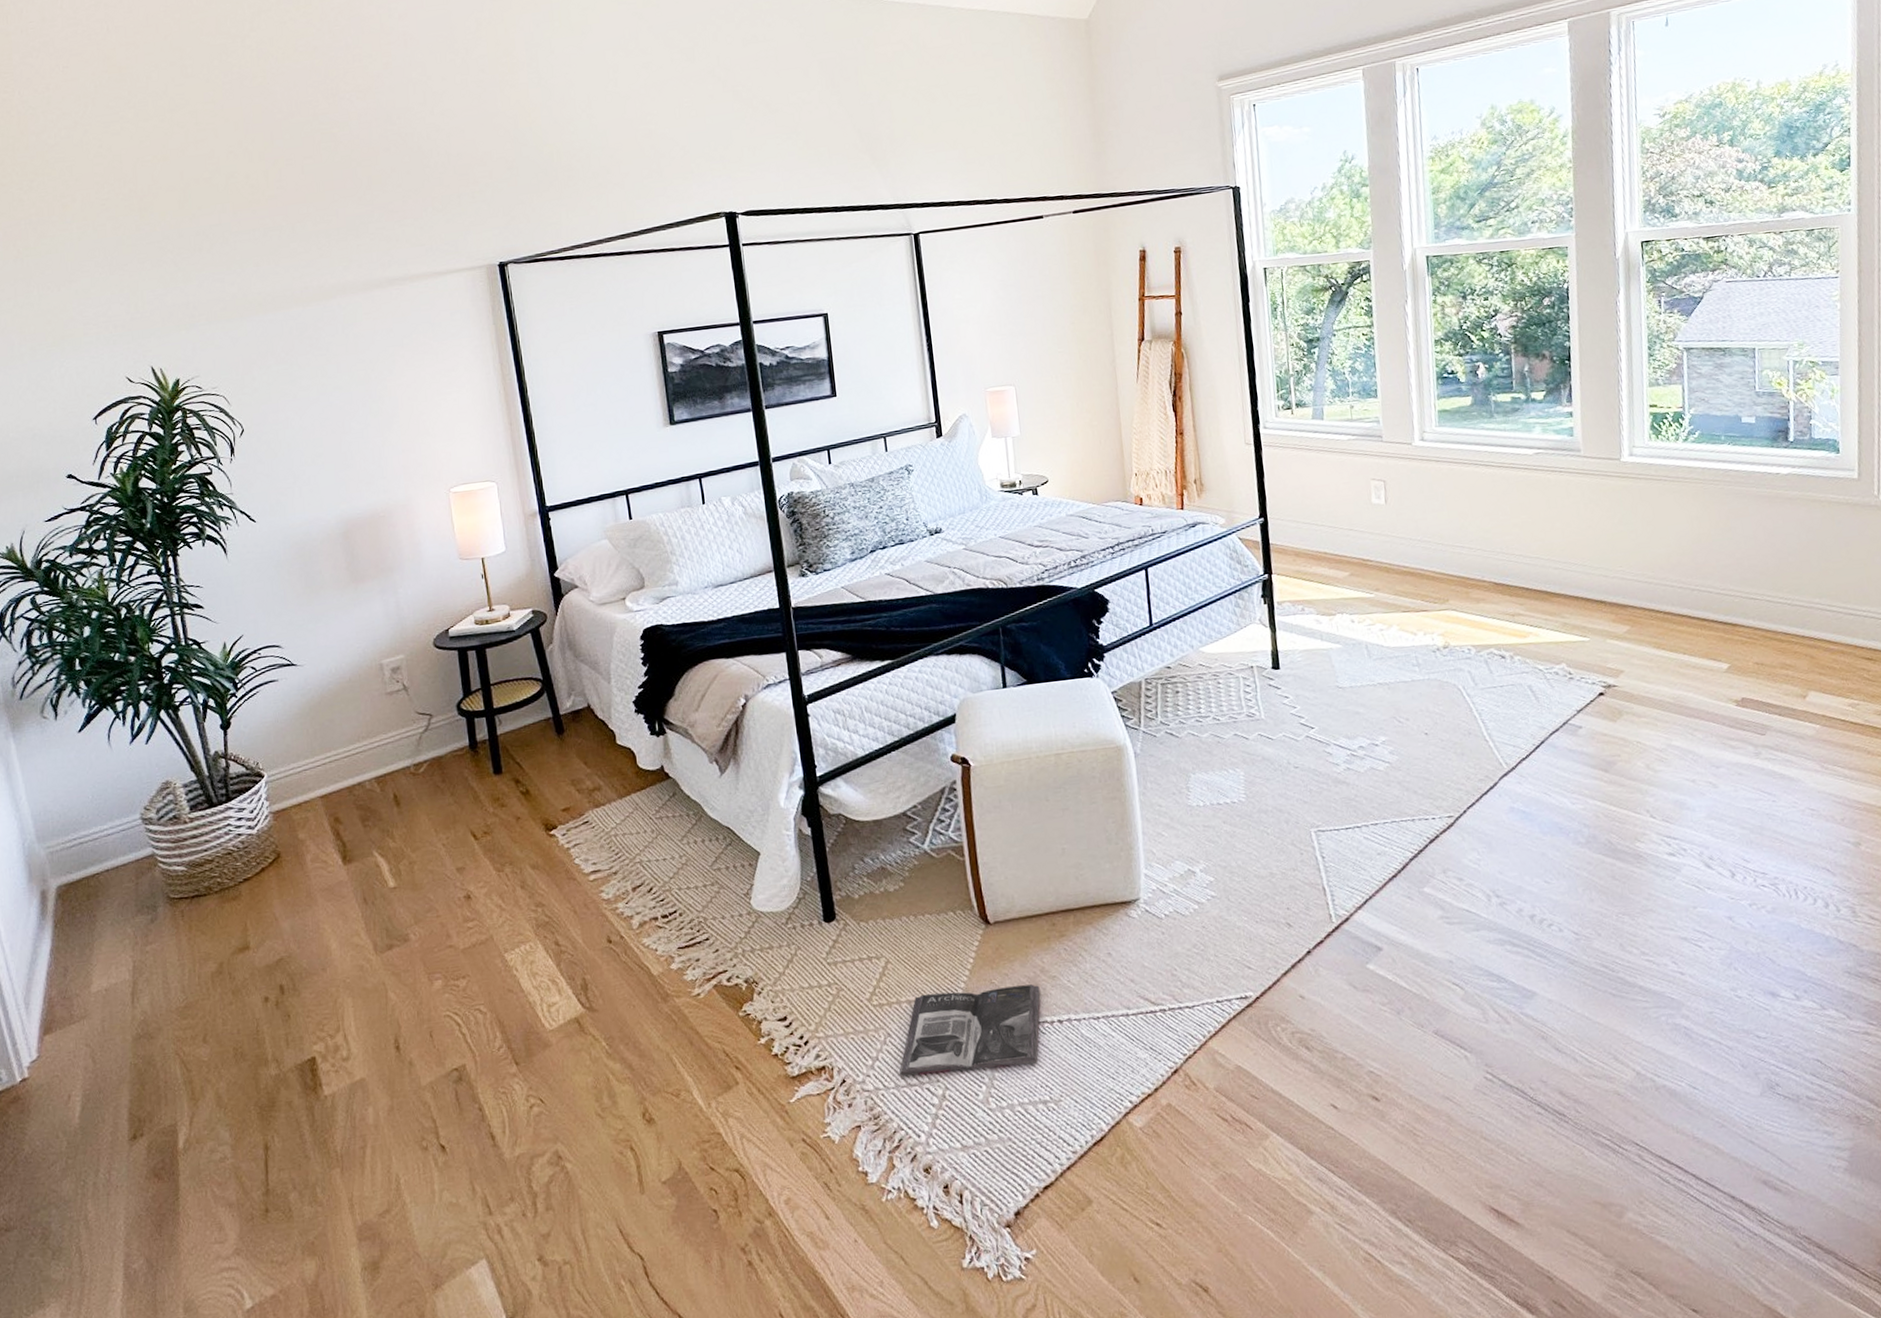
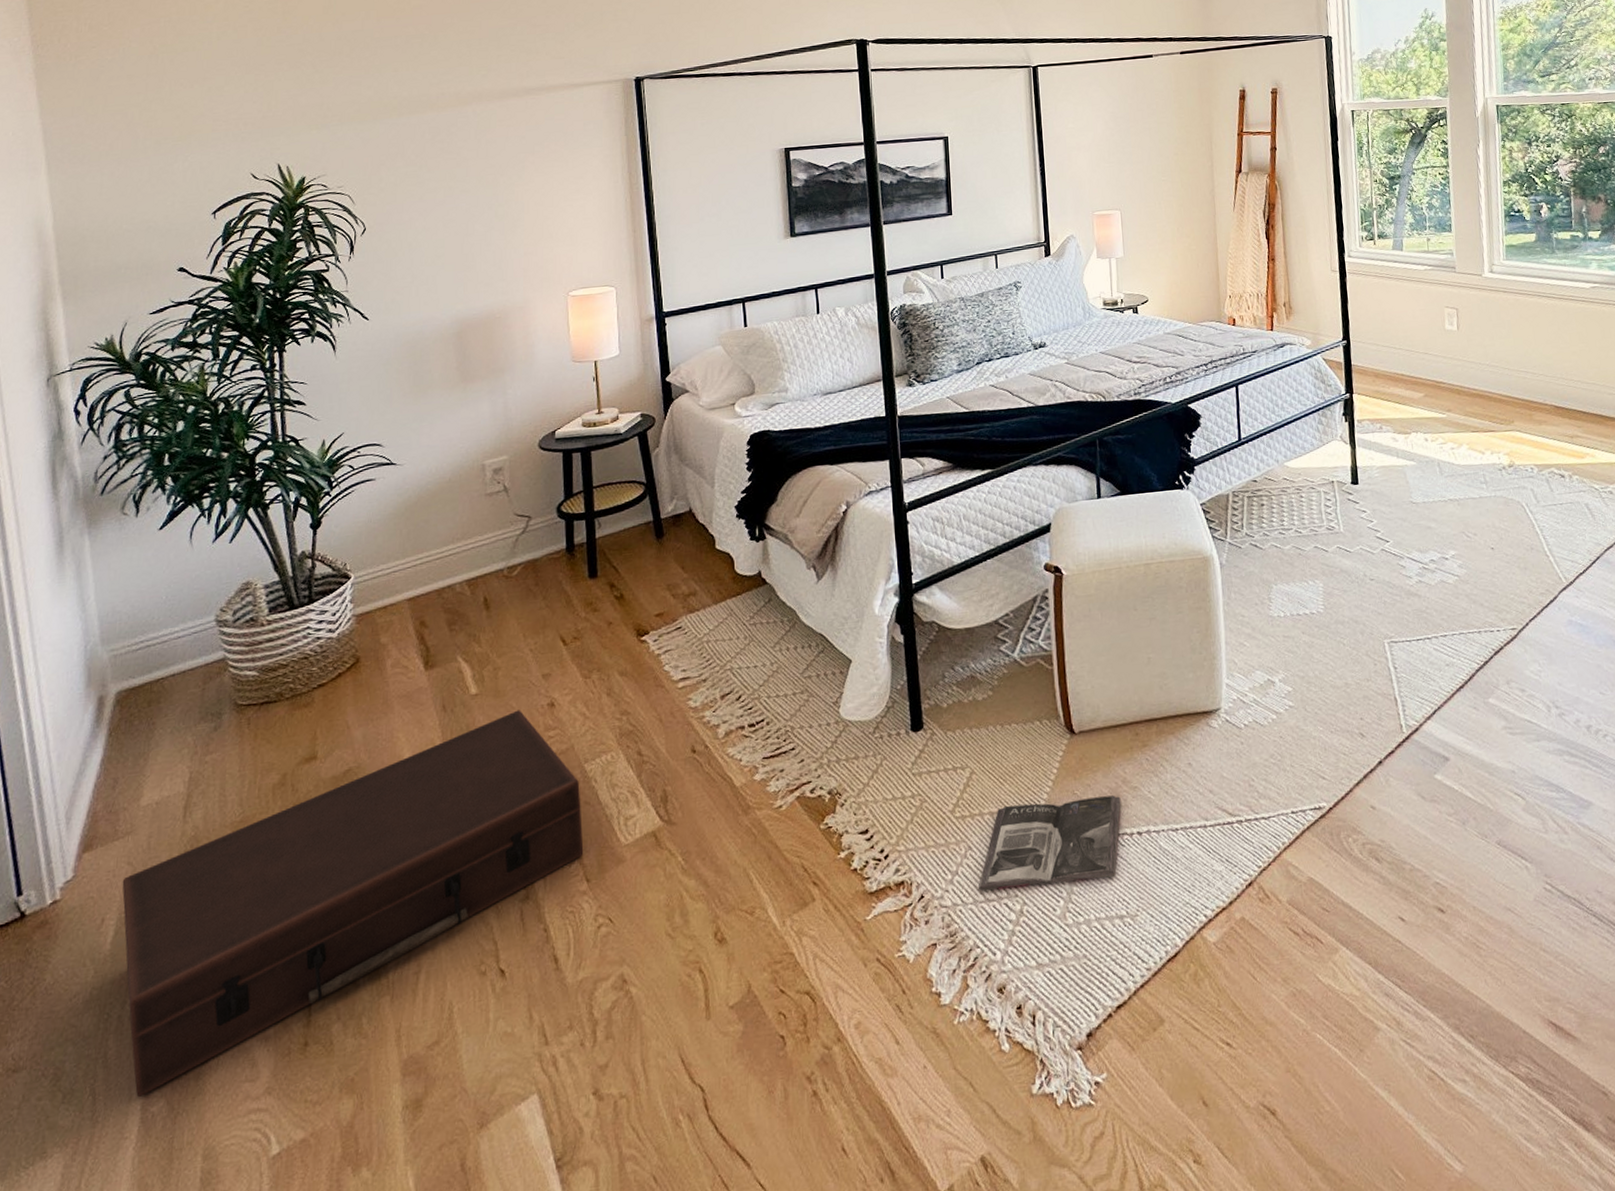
suitcase: none [82,902,511,1255] -> present [122,710,584,1097]

